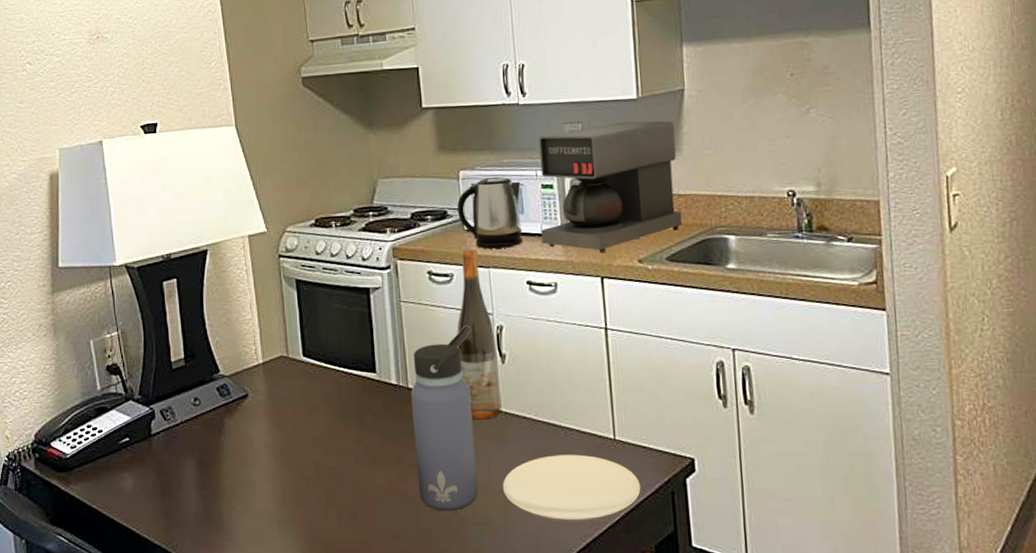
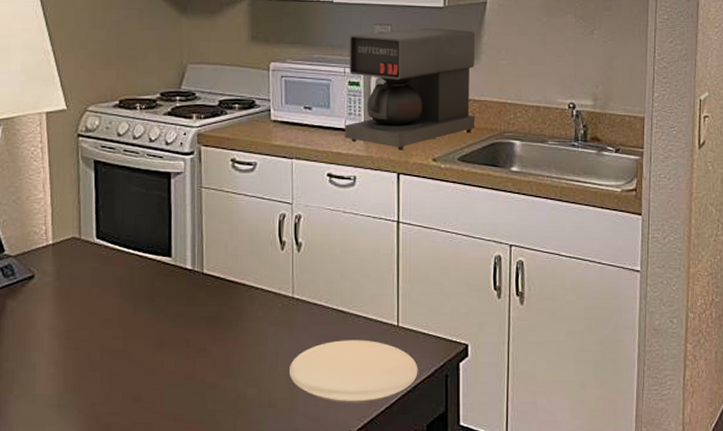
water bottle: present [410,325,479,511] -> none [204,214,270,394]
wine bottle: present [456,247,502,420] -> none [254,138,294,306]
kettle: present [457,176,524,249] -> none [266,70,329,140]

